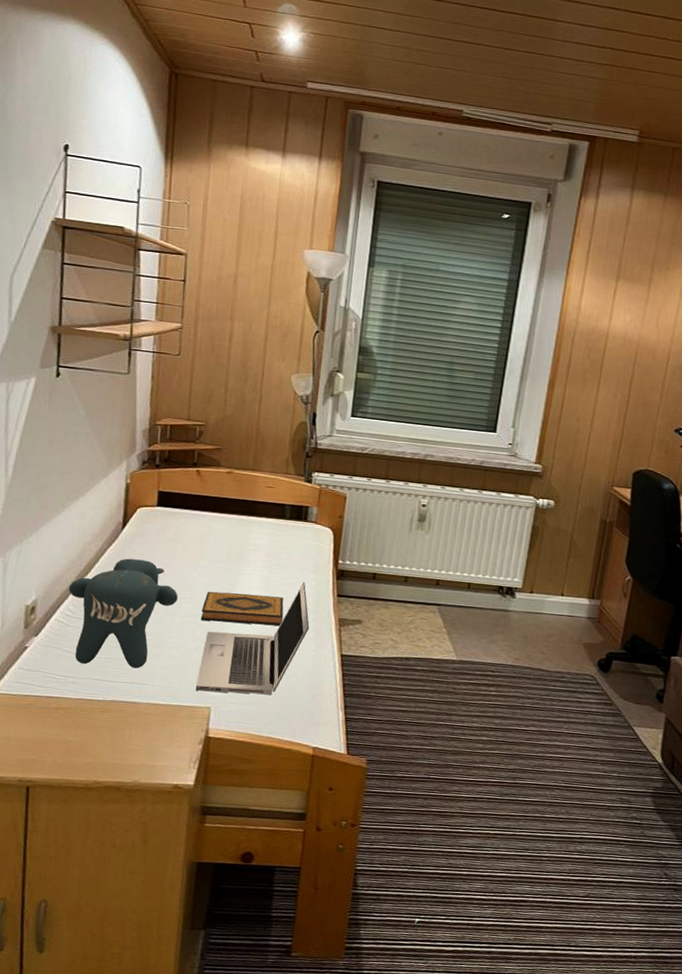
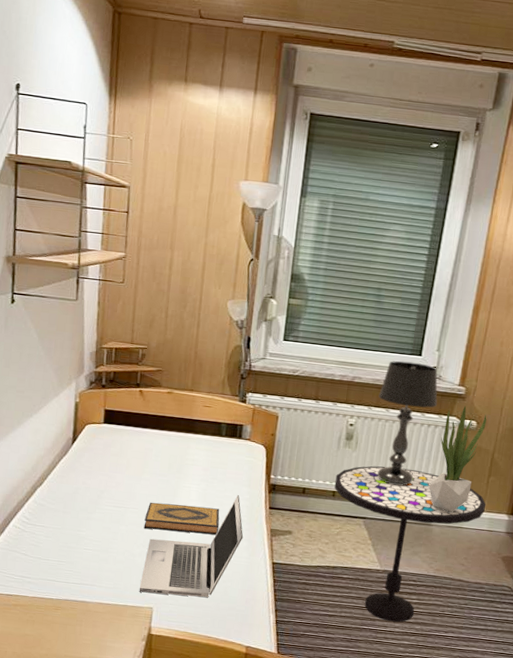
teddy bear: present [68,558,178,669] -> none [24,471,123,571]
side table: none [406,548,566,717] -> present [334,466,487,622]
table lamp: none [452,437,513,570] -> present [377,360,438,486]
potted plant: none [506,484,565,598] -> present [428,406,487,513]

